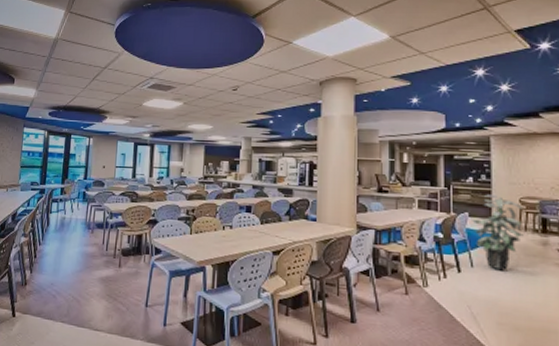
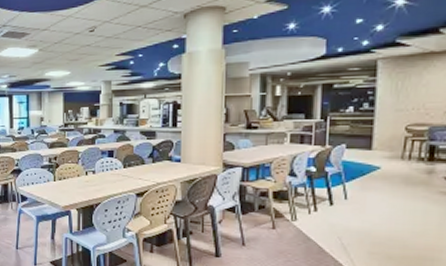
indoor plant: present [472,194,524,271] -> none [349,124,409,202]

